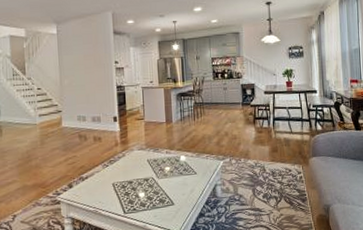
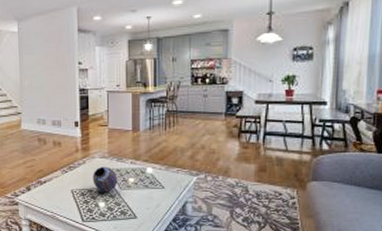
decorative ball: none [132,157,155,183] -> present [93,166,118,193]

